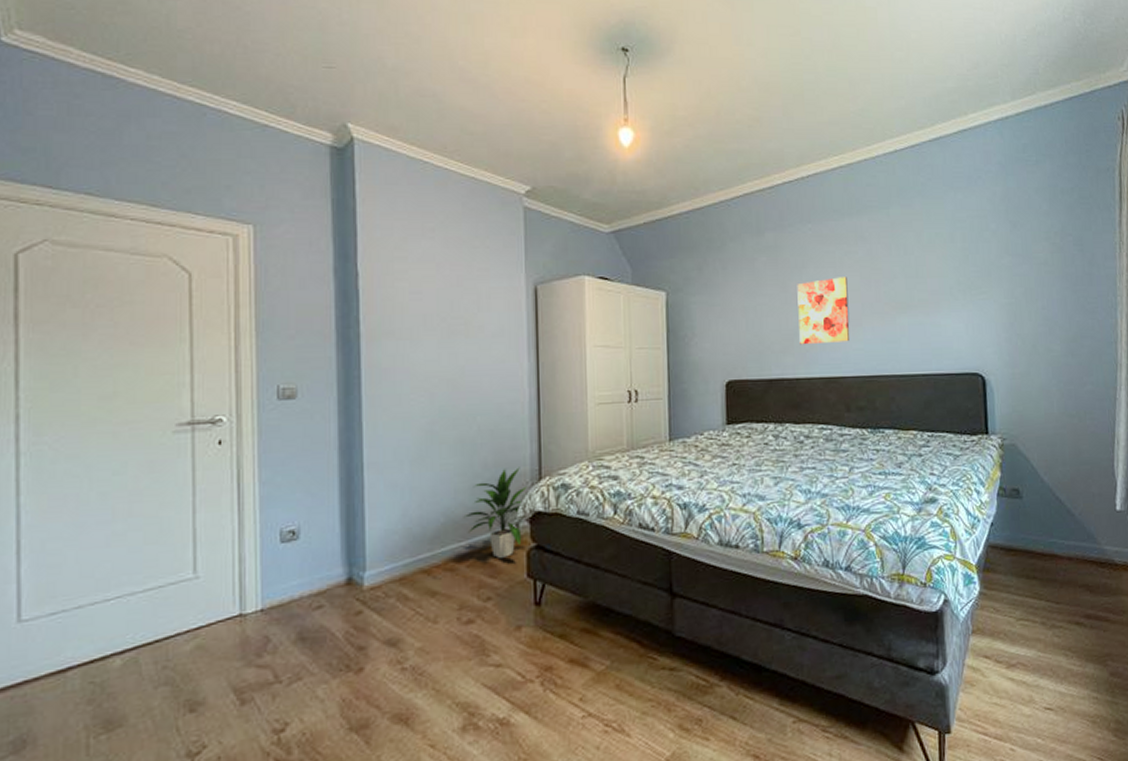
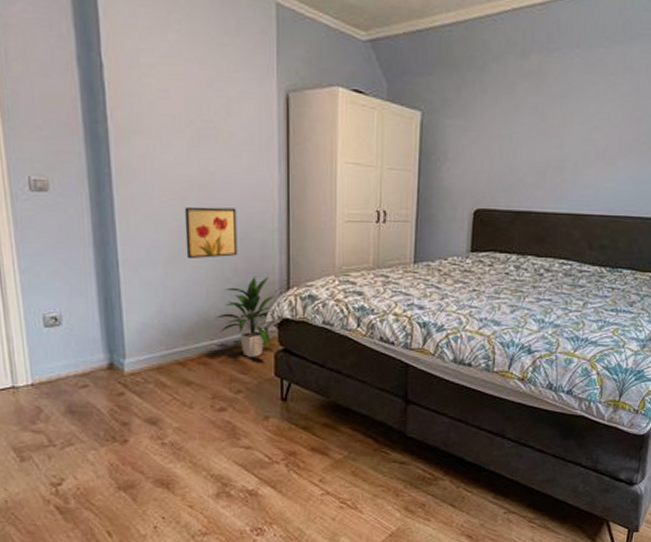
wall art: none [433,400,487,457] -> present [184,206,238,260]
wall art: present [797,277,850,345] -> none [552,110,609,180]

